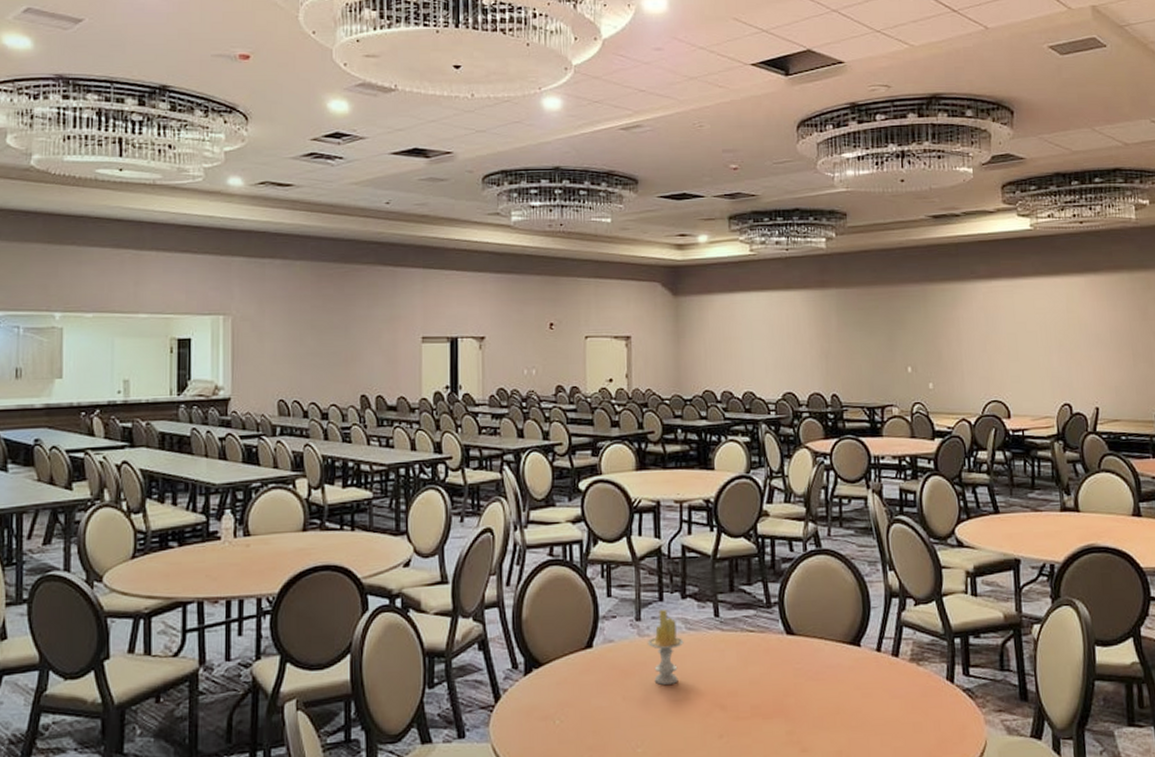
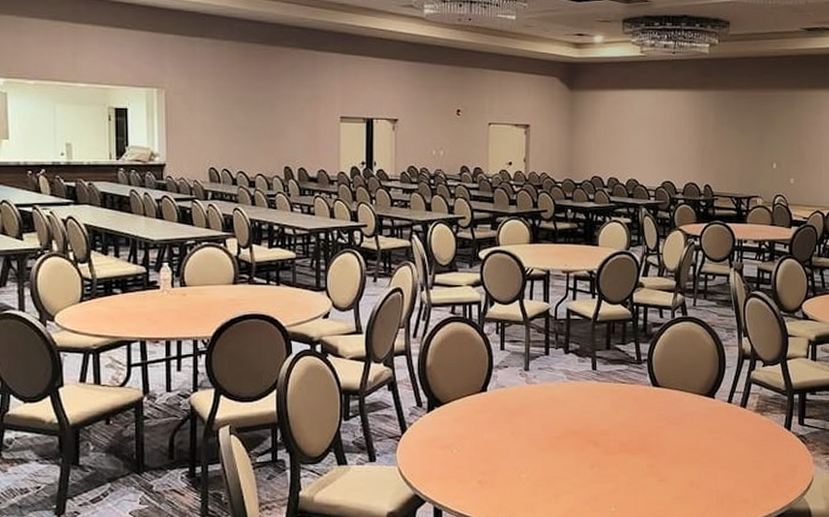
candle: present [647,610,684,685] -> none [534,363,565,424]

